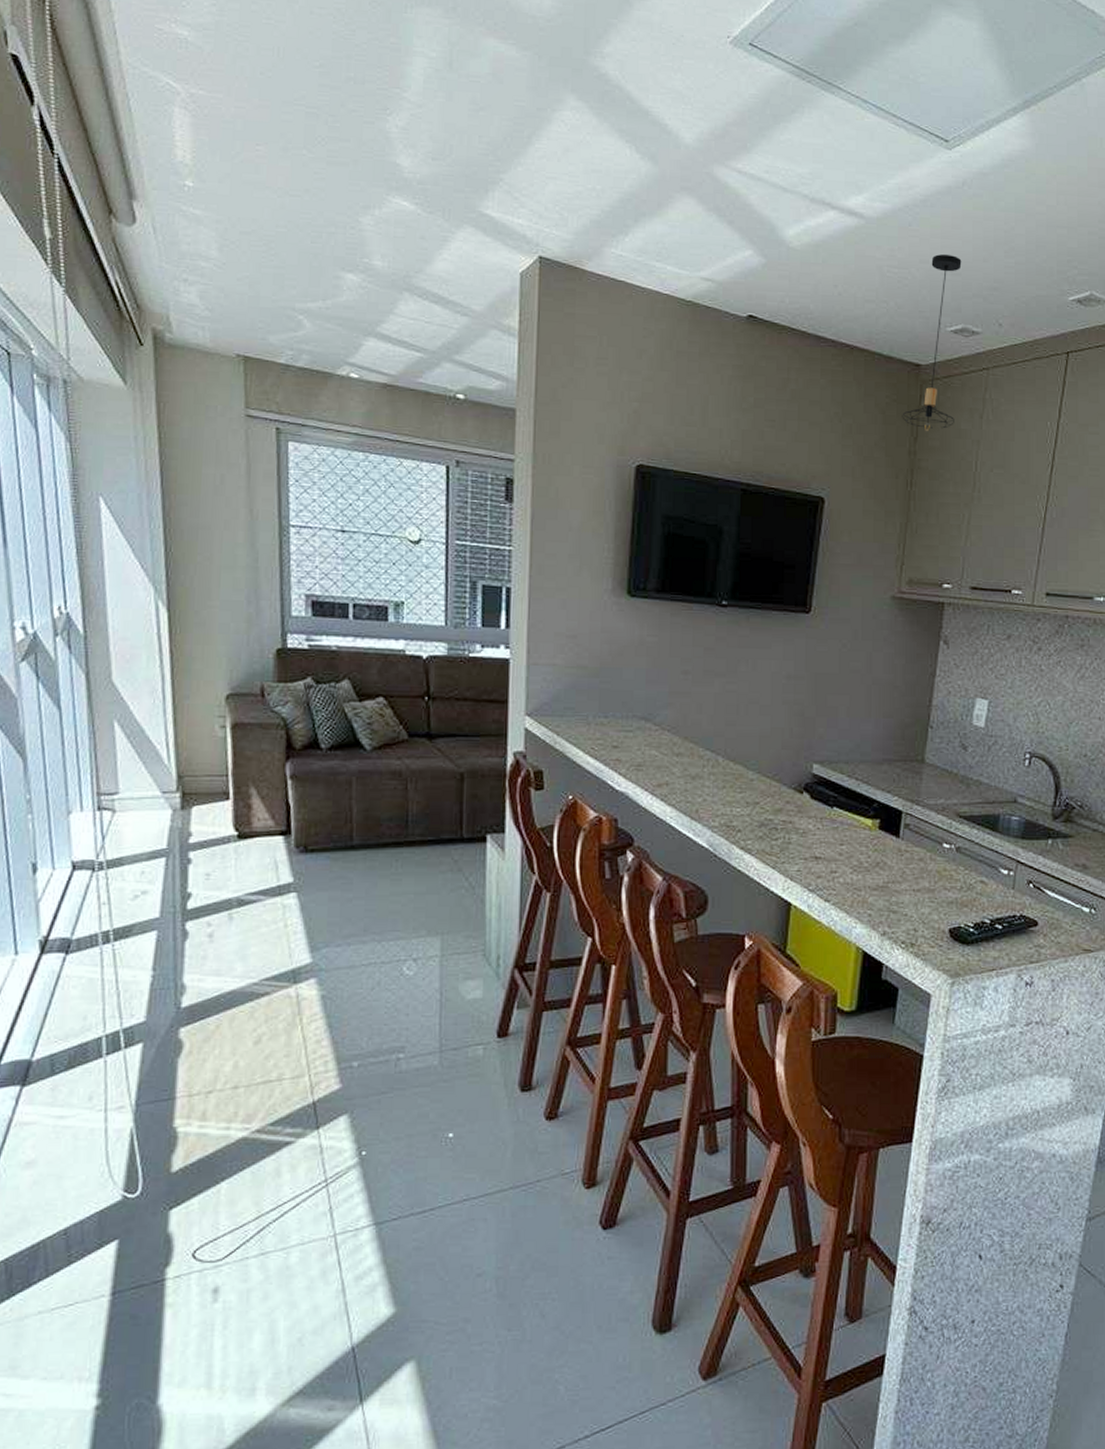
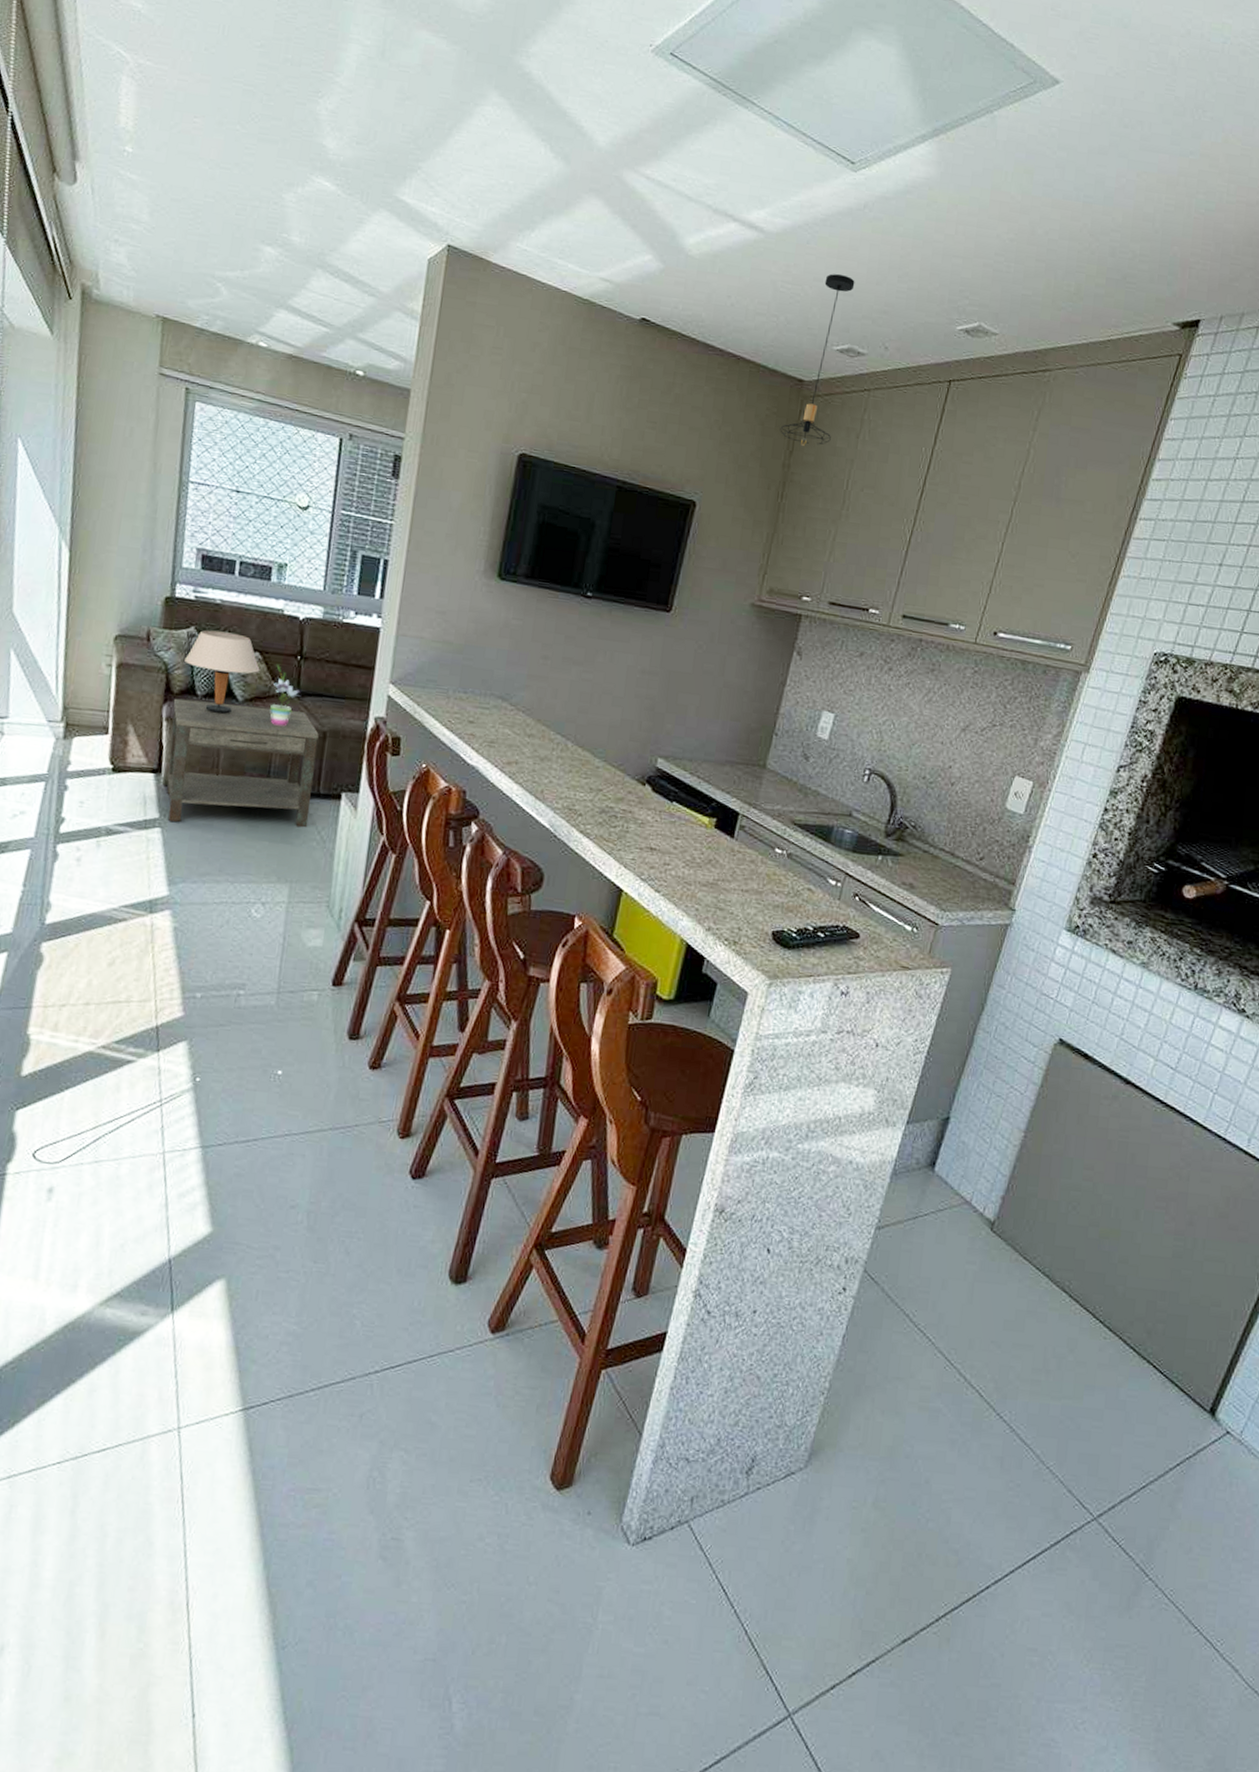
side table: none [296,754,456,884] -> present [167,698,319,828]
table lamp: none [304,679,386,765] -> present [185,629,260,714]
potted plant: none [401,708,432,771] -> present [270,665,300,725]

